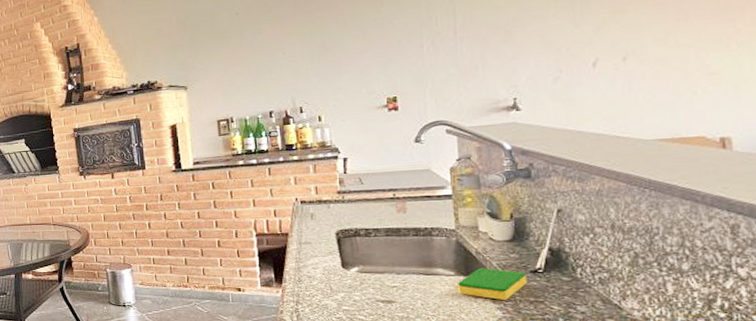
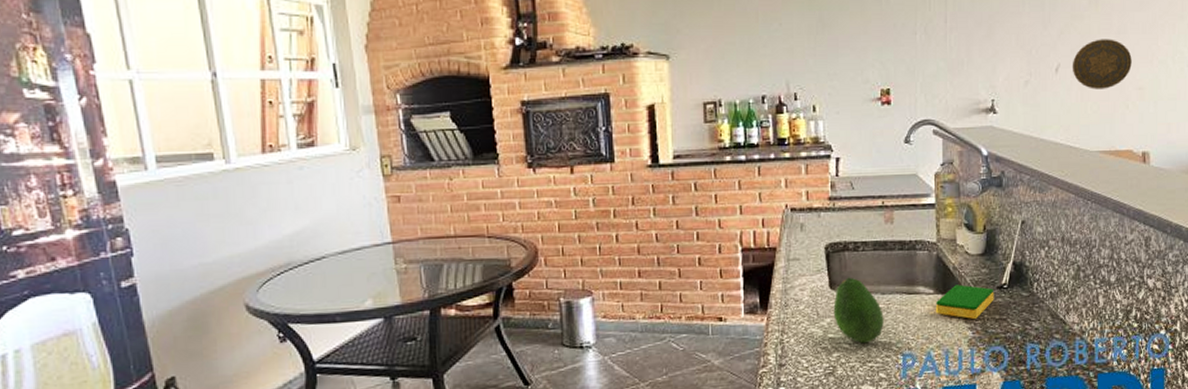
fruit: none [346,258,400,316] -> present [833,277,884,344]
decorative plate: none [614,27,699,80] -> present [1072,39,1132,89]

